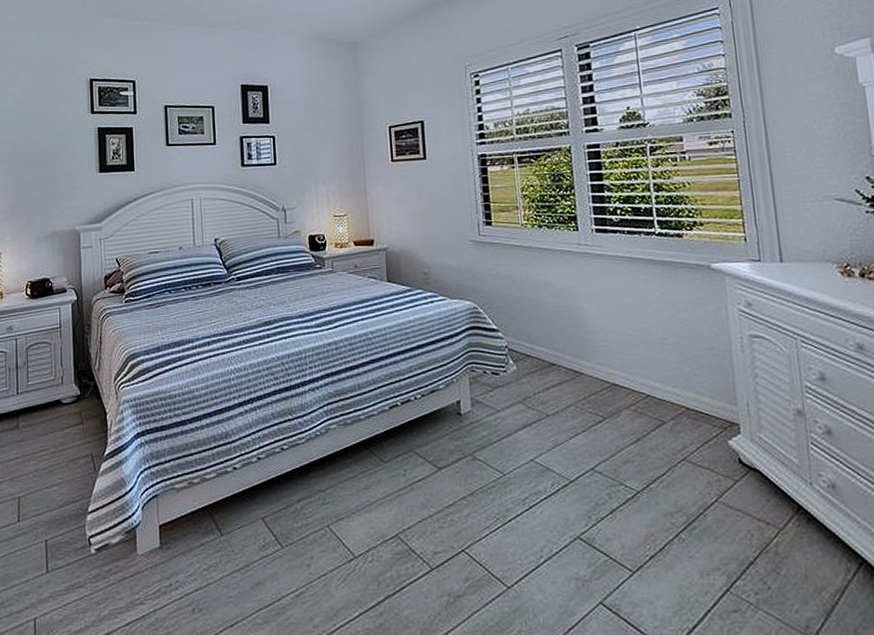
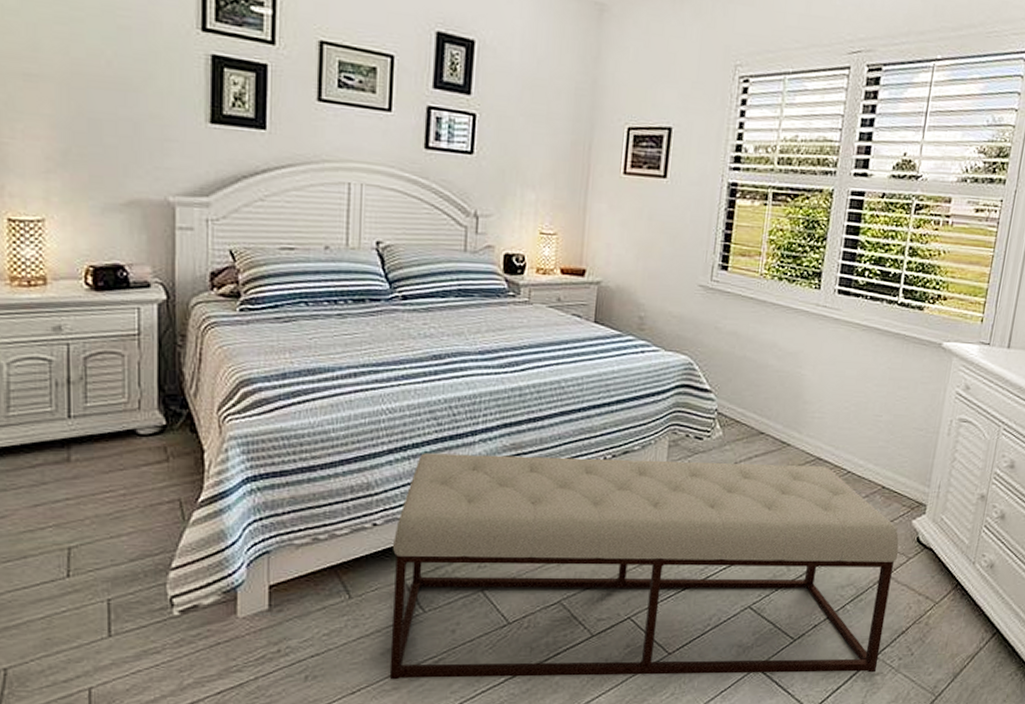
bench: none [250,392,733,613] -> present [389,453,899,680]

